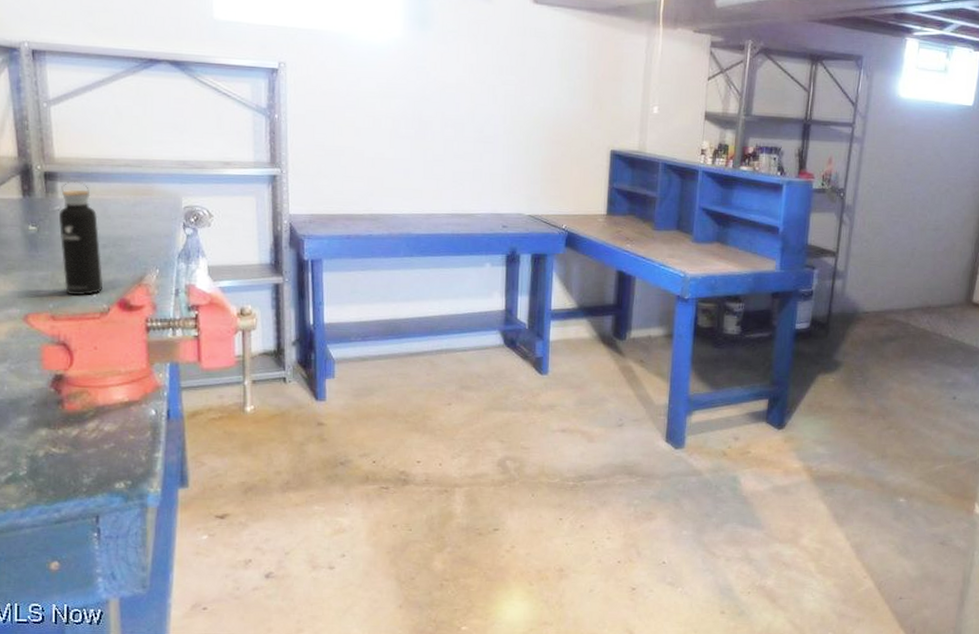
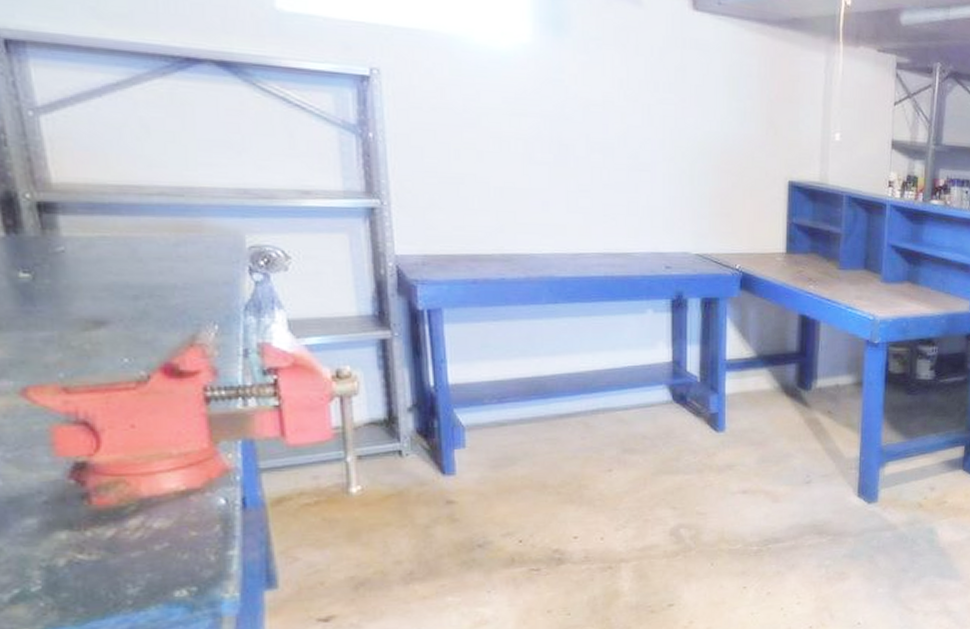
water bottle: present [58,180,104,295] -> none [63,213,139,360]

